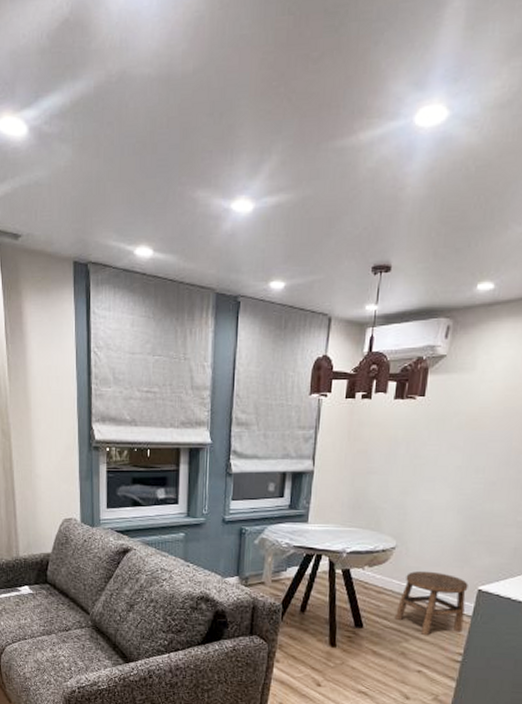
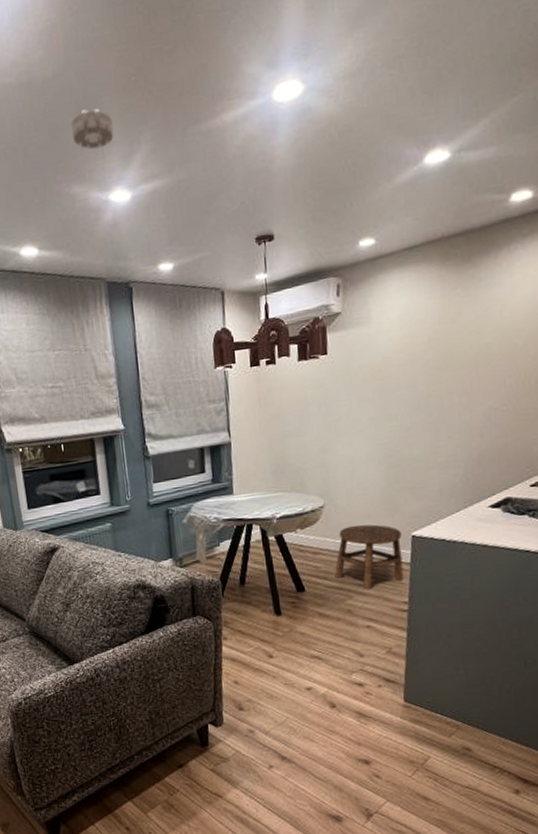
smoke detector: none [203,111,246,154] -> present [71,108,114,150]

